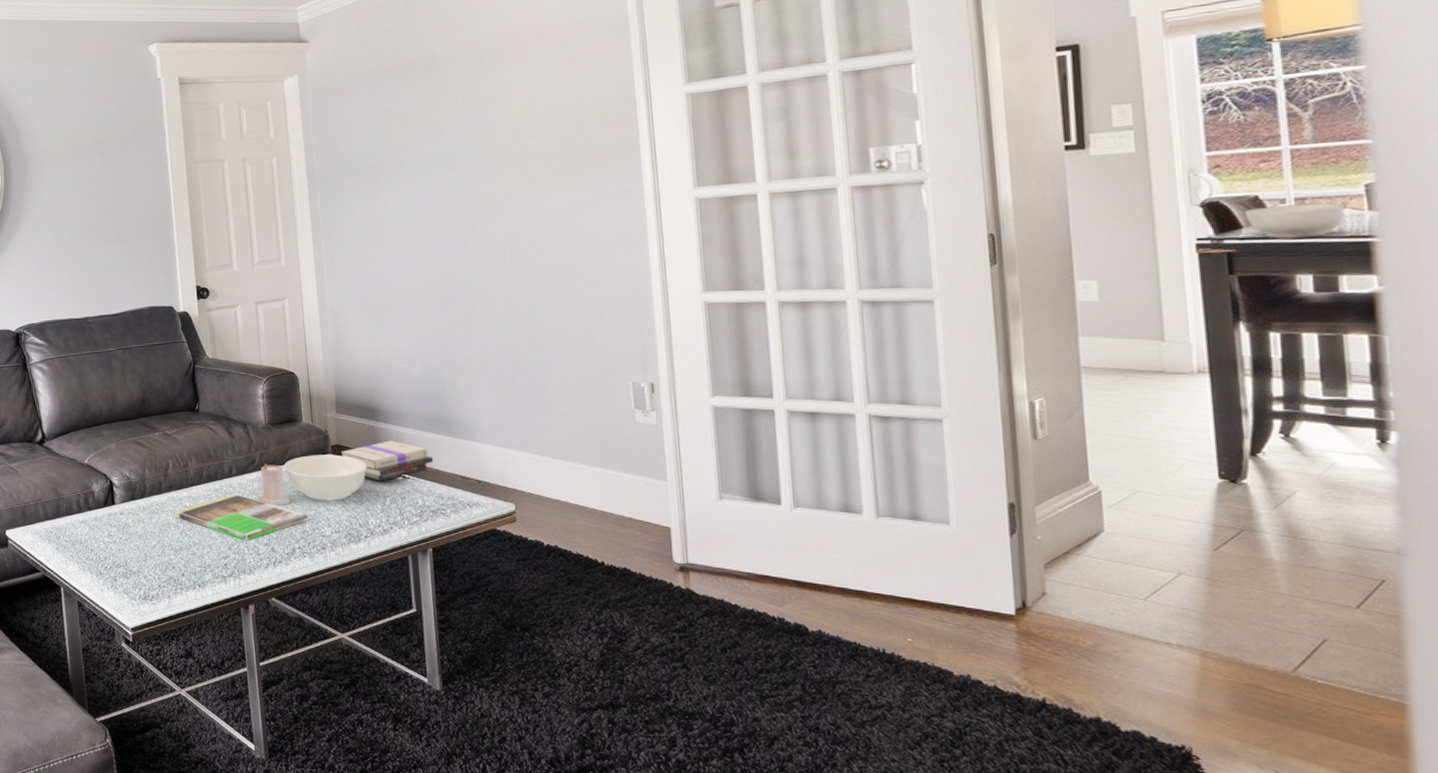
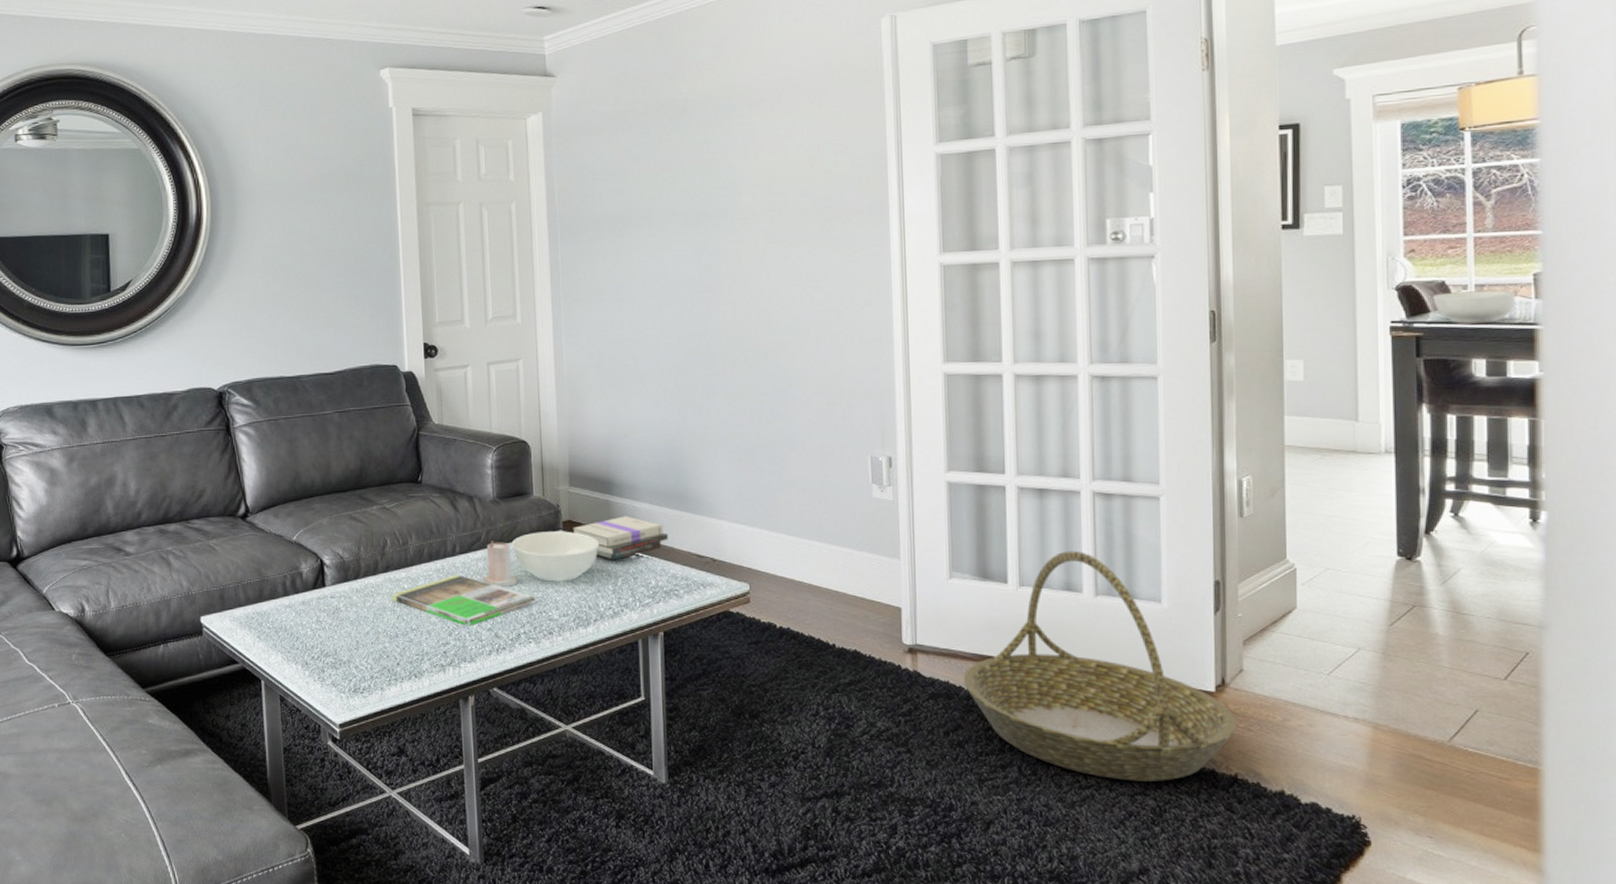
basket: none [738,473,1042,704] -> present [963,550,1236,781]

